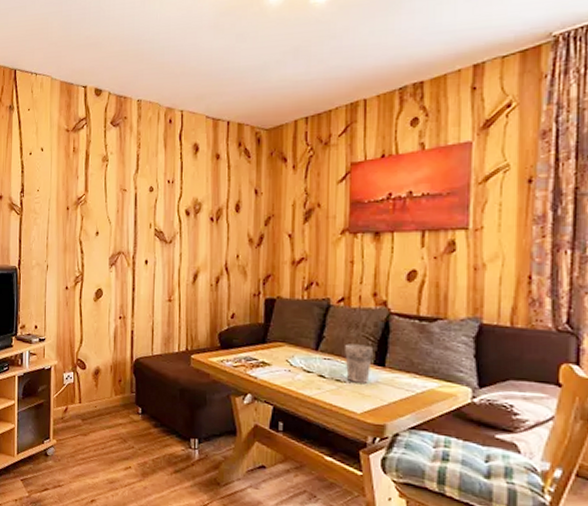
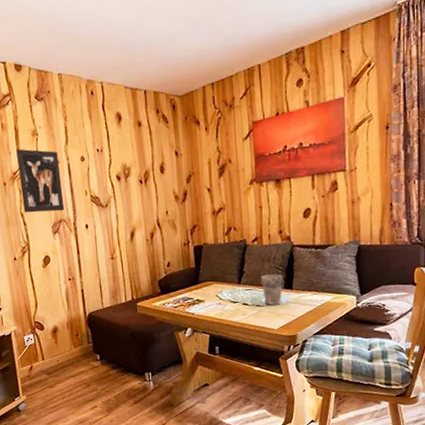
wall art: none [83,174,126,243] -> present [16,149,65,213]

